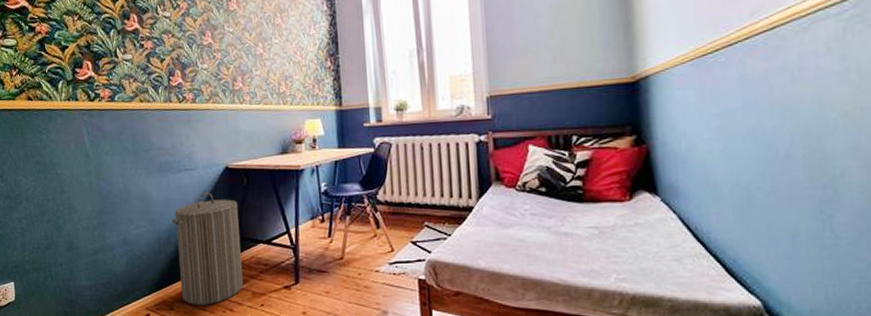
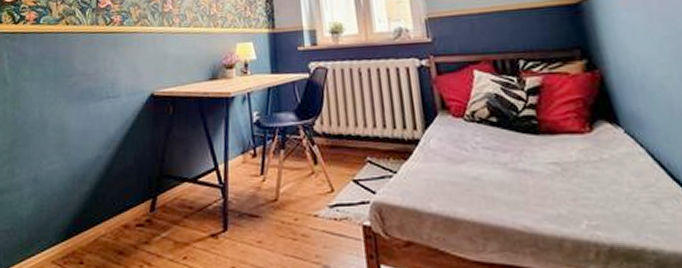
laundry hamper: present [172,192,244,305] -> none [89,122,165,258]

